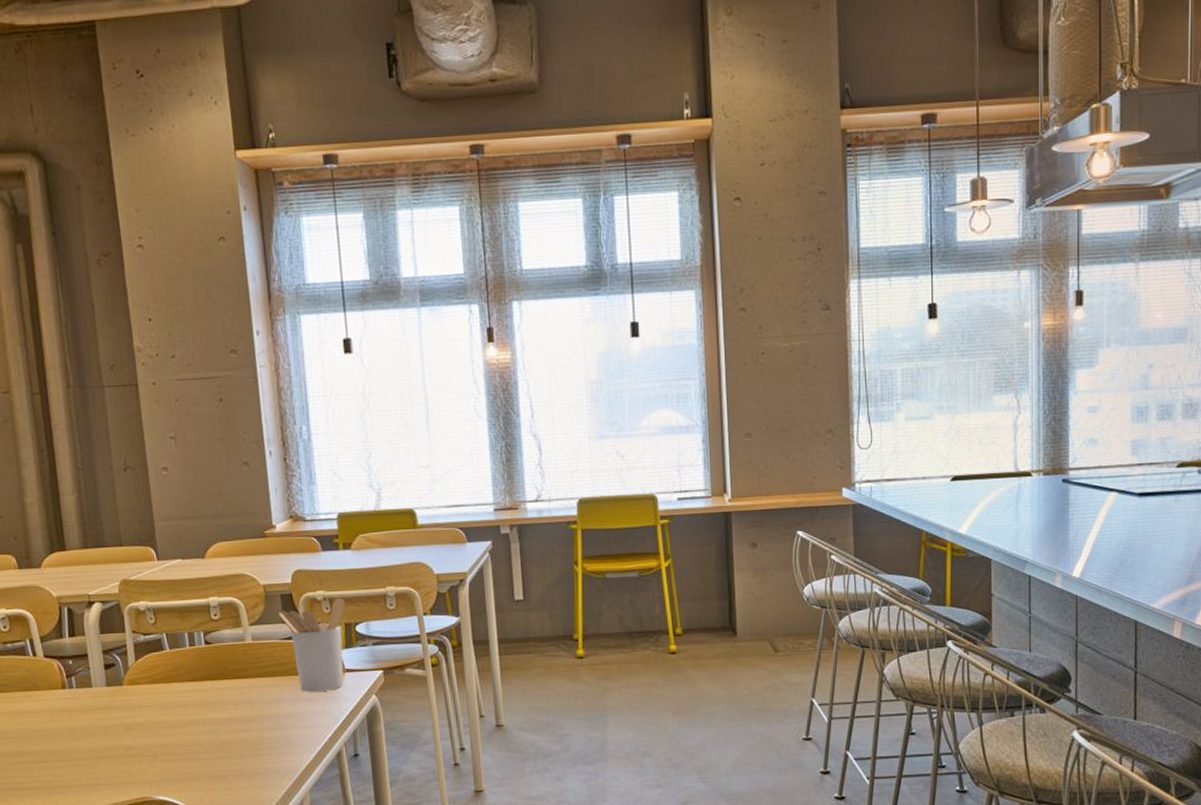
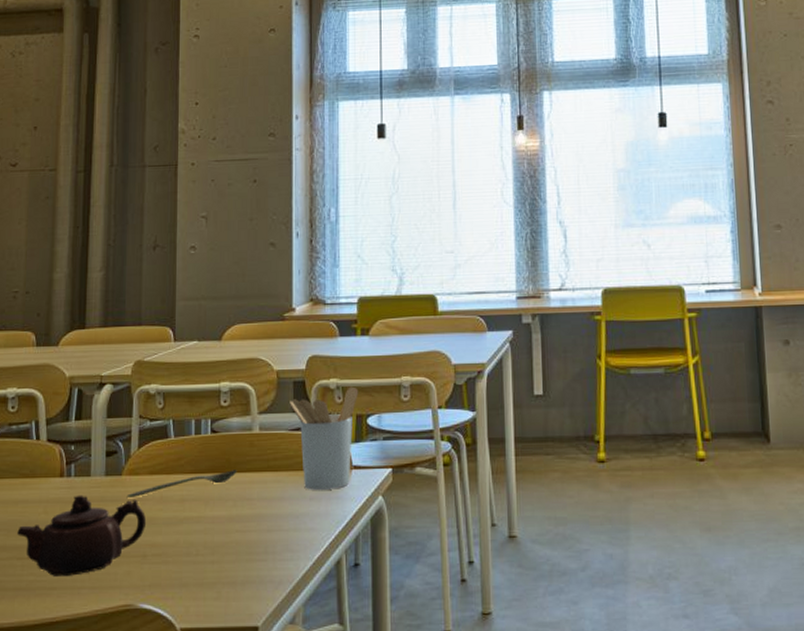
teapot: none [28,704,153,776] -> present [17,494,147,576]
spoon: none [130,676,235,705] -> present [126,470,237,498]

